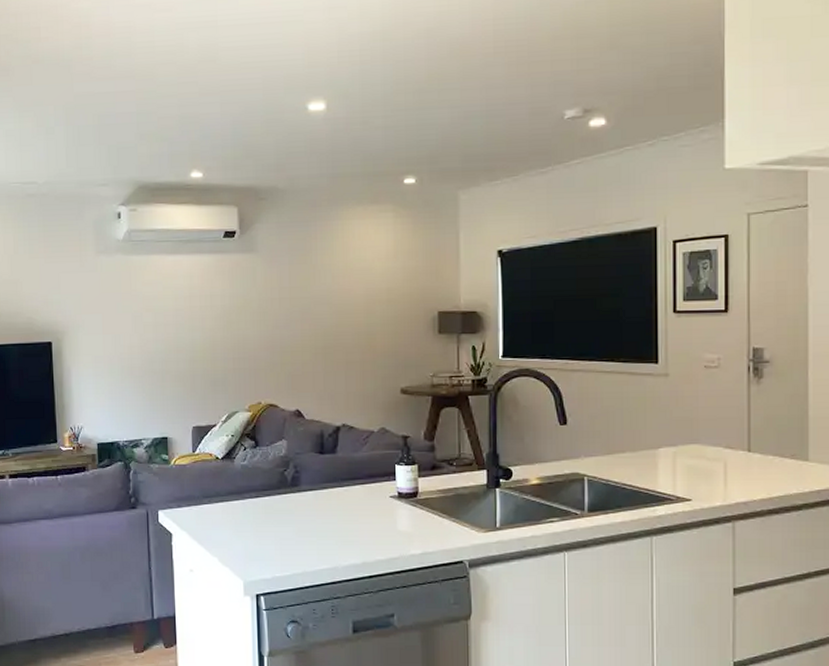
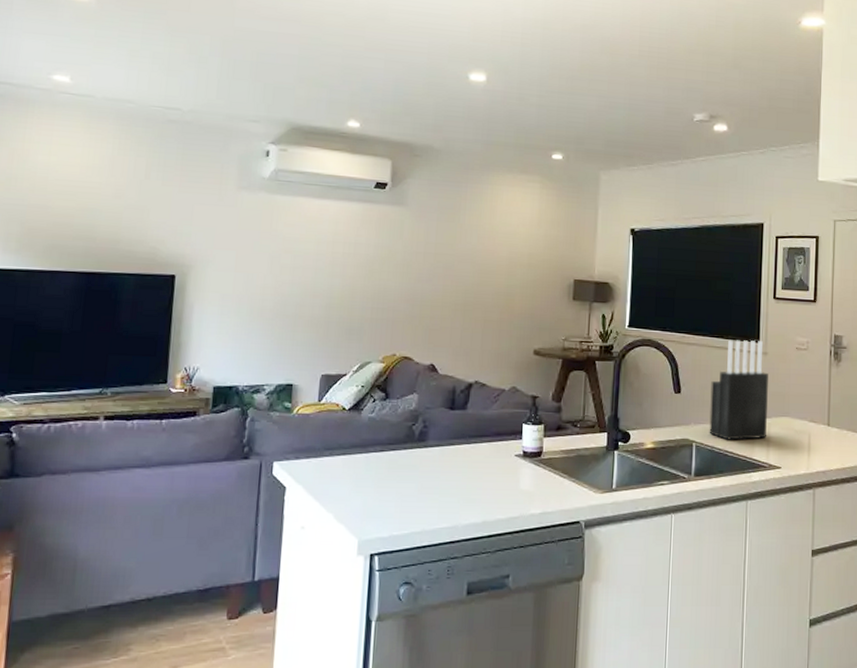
knife block: none [602,361,672,472] -> present [709,339,768,441]

